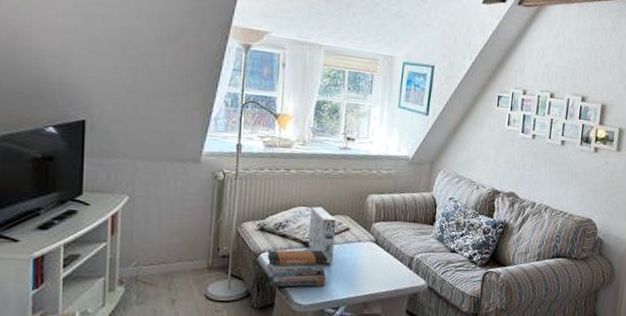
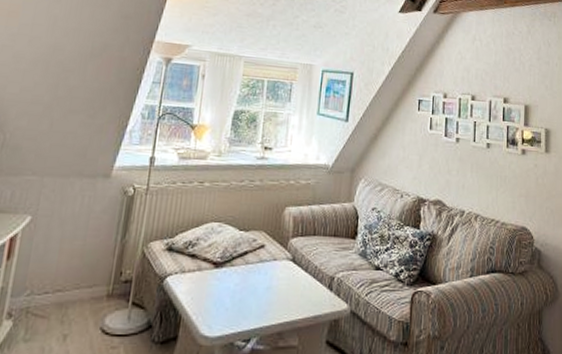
book stack: present [266,250,328,287] -> none [171,271,240,316]
toy set box: present [308,206,336,264] -> none [220,221,251,287]

